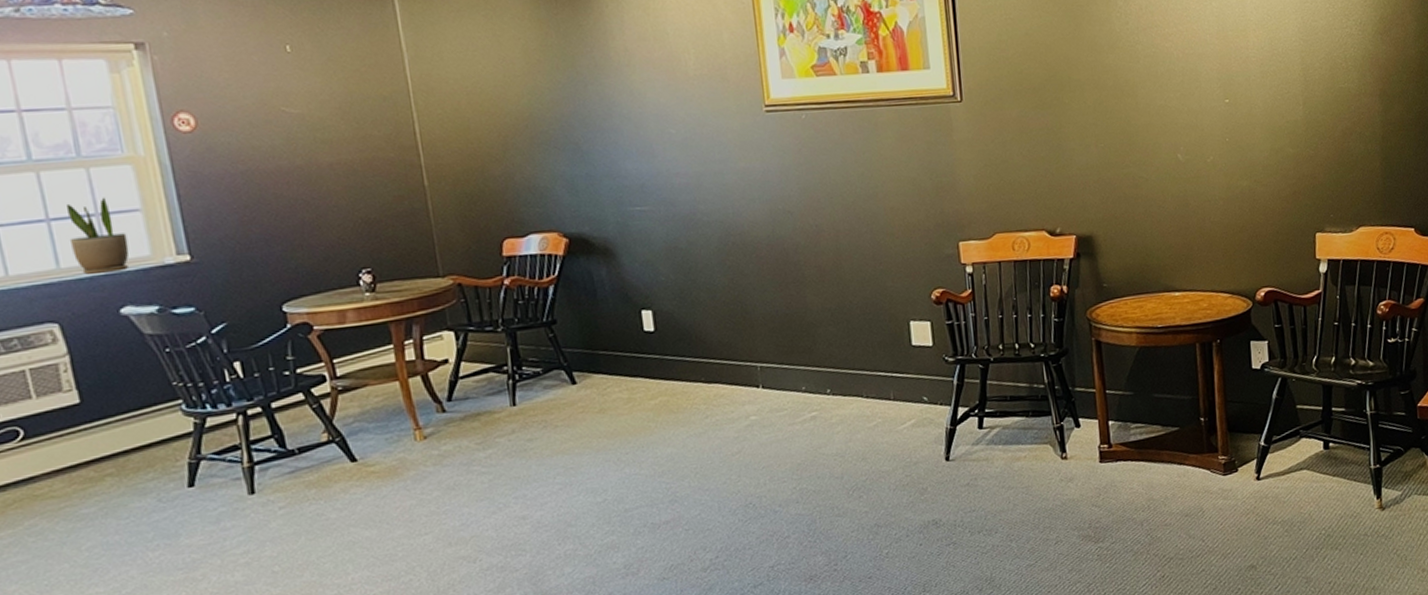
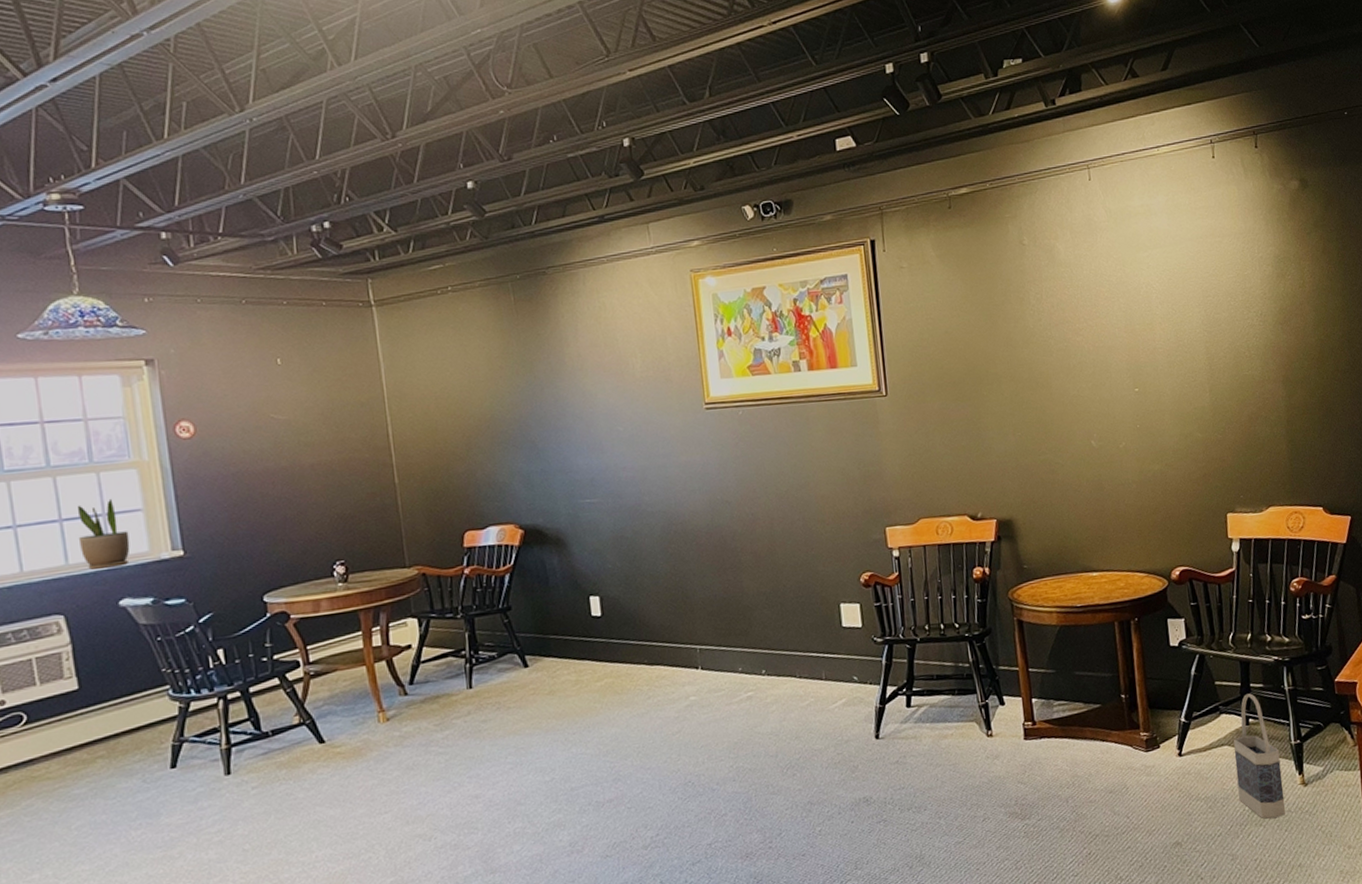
bag: none [1313,417,1361,543] -> present [1234,693,1285,819]

